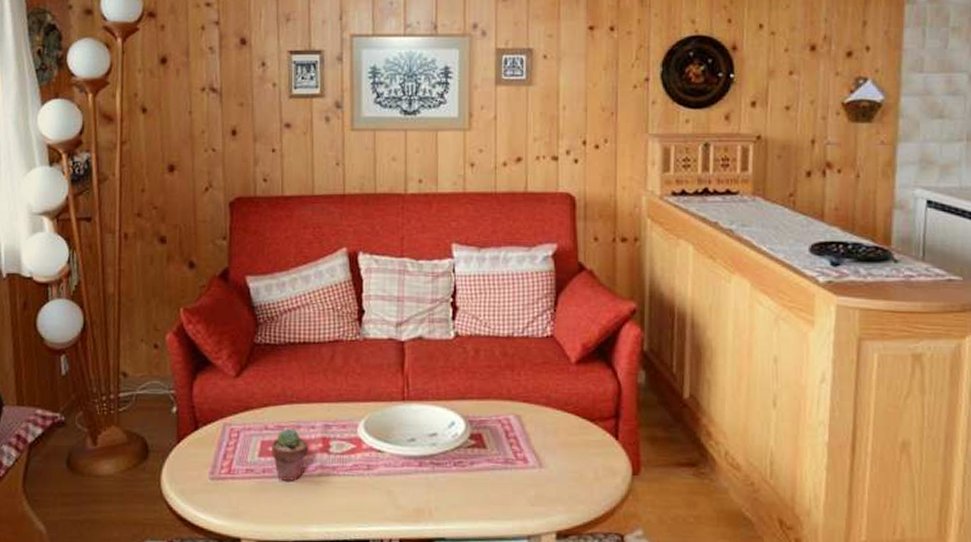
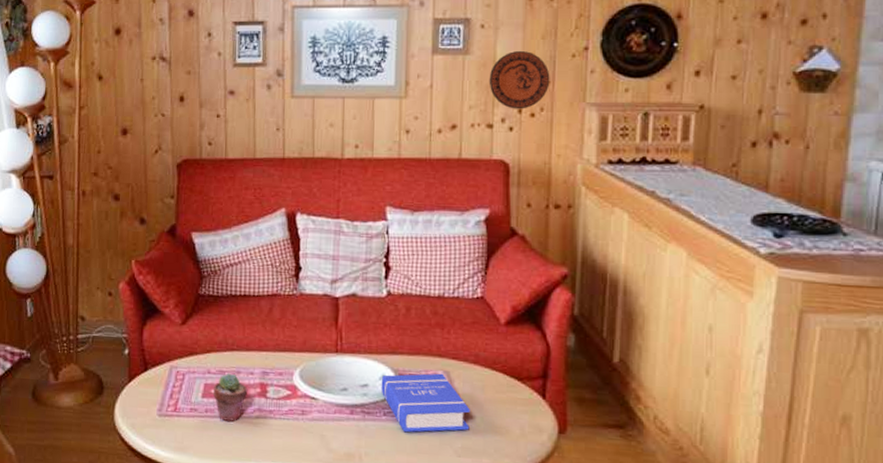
book: none [450,418,543,483] -> present [381,373,470,433]
decorative plate: none [553,82,613,141] -> present [489,51,550,109]

